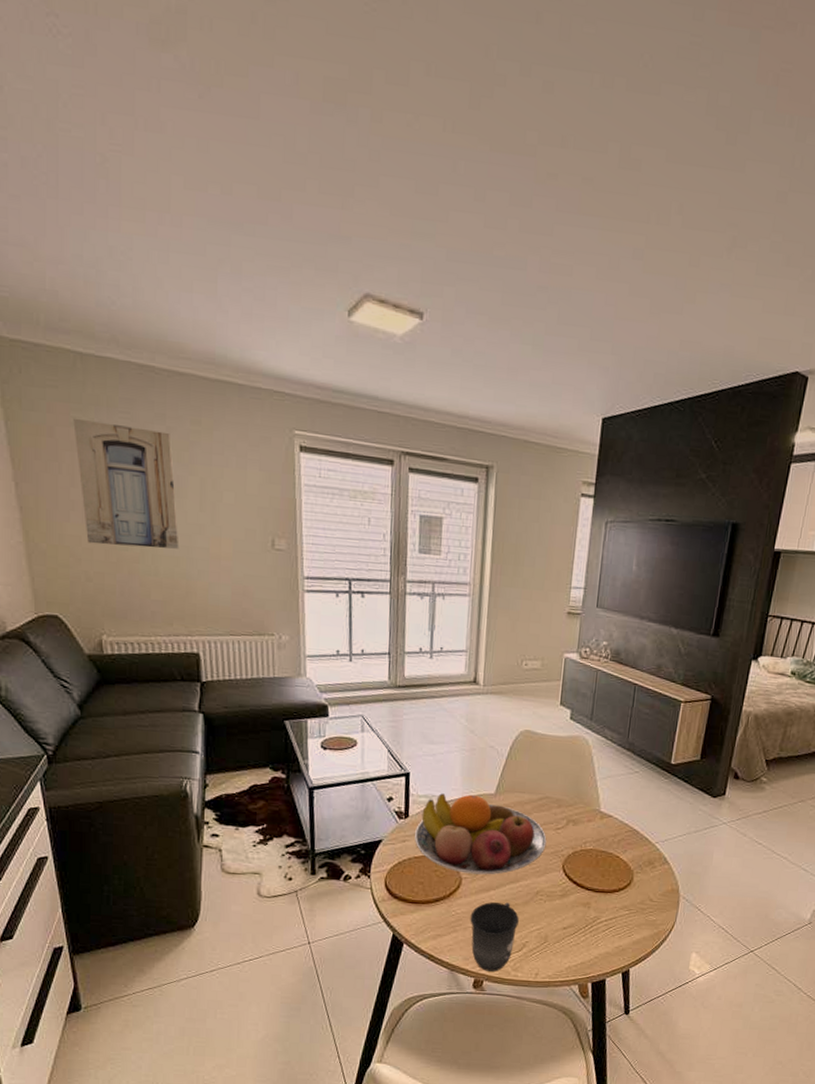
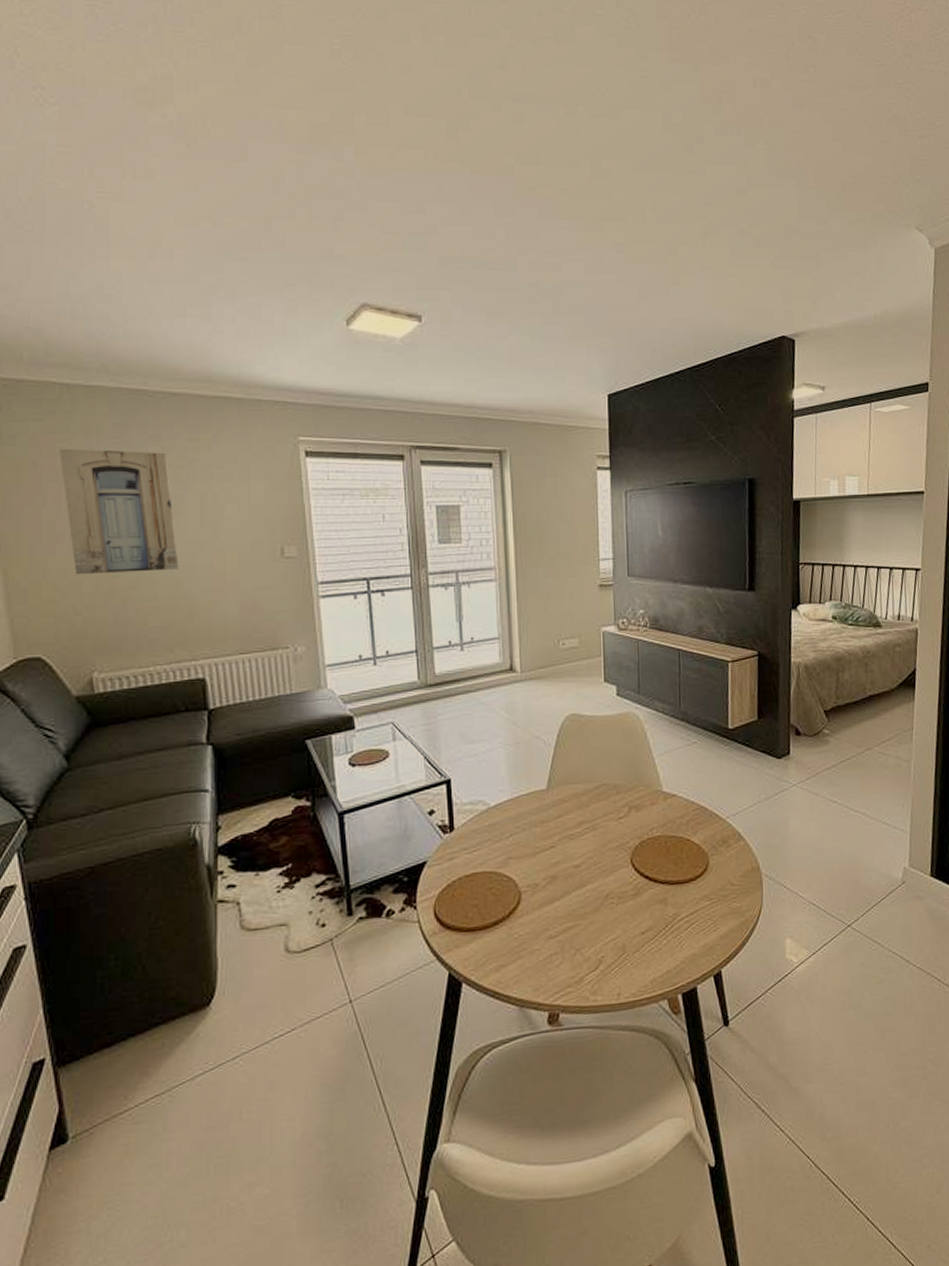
fruit bowl: present [415,793,547,875] -> none [463,793,610,886]
mug: present [470,902,519,972] -> none [535,912,591,1001]

